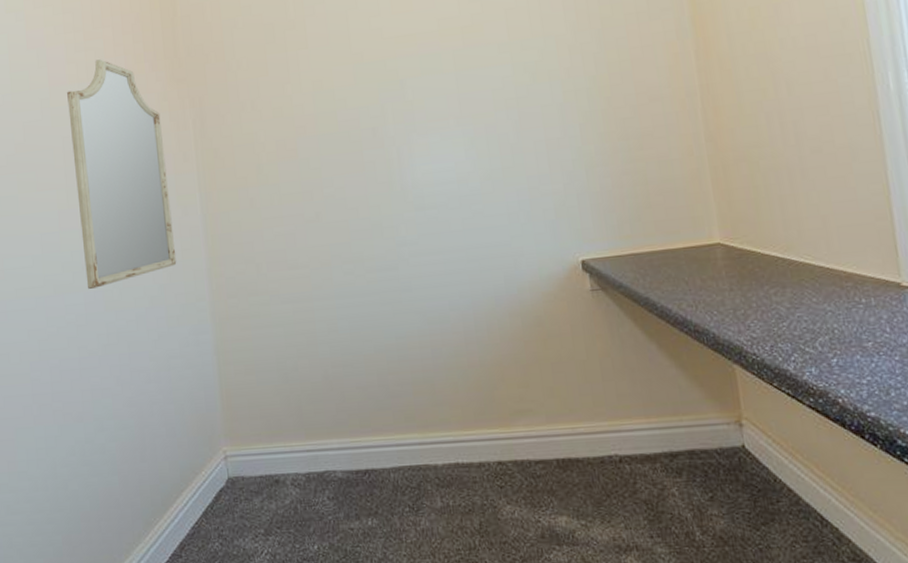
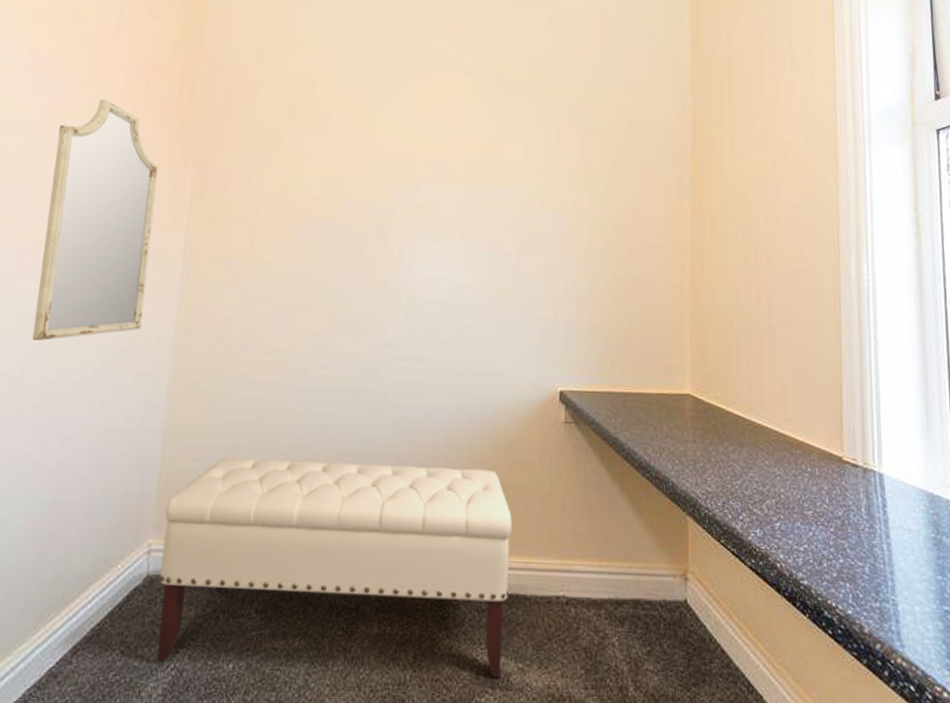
bench: none [231,346,565,548] -> present [157,456,512,679]

